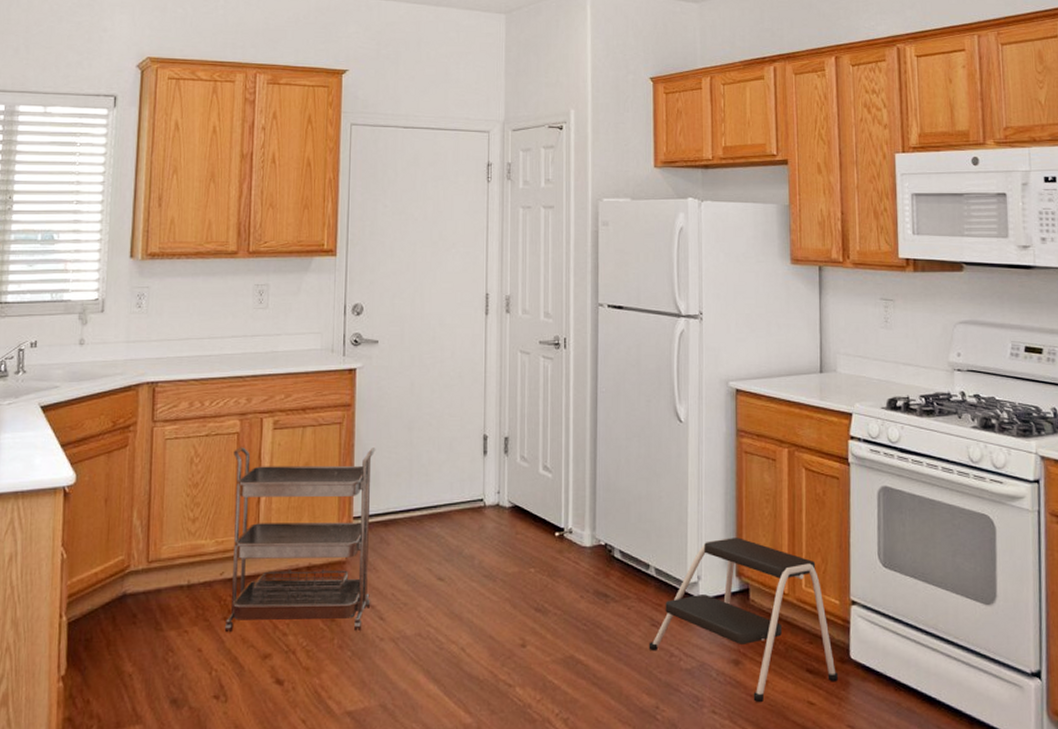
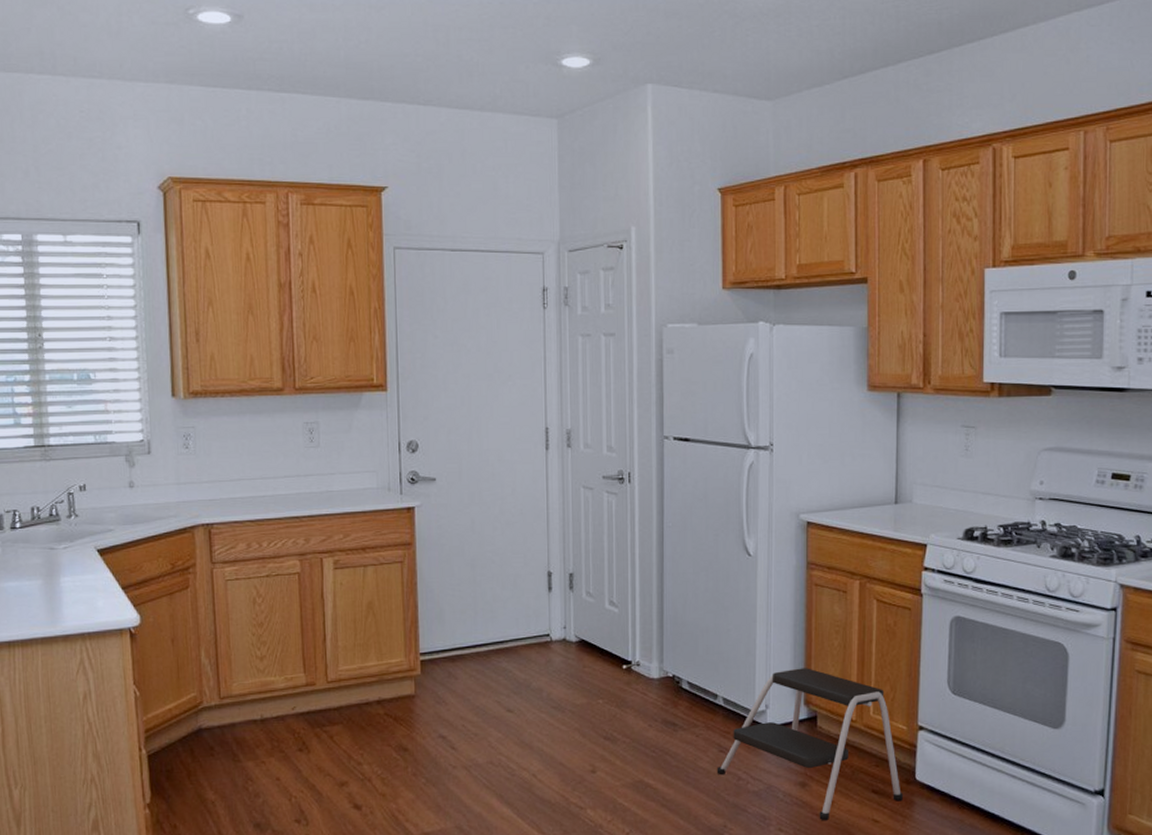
utility cart: present [224,446,376,633] -> none [296,585,442,763]

